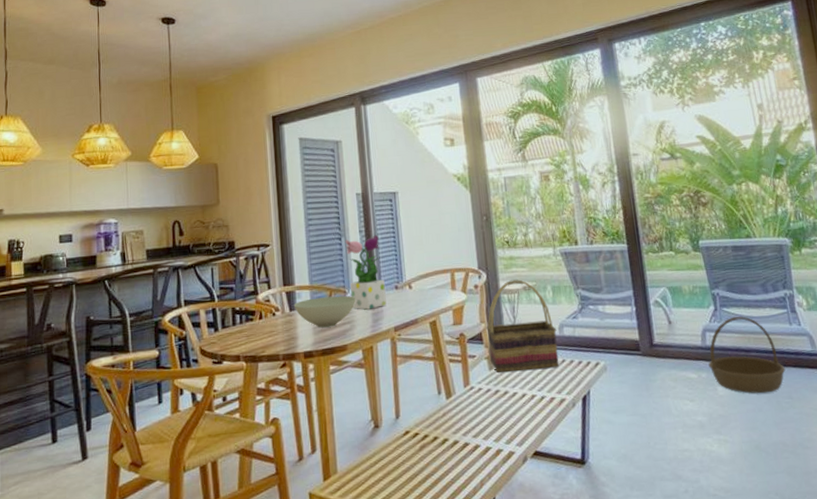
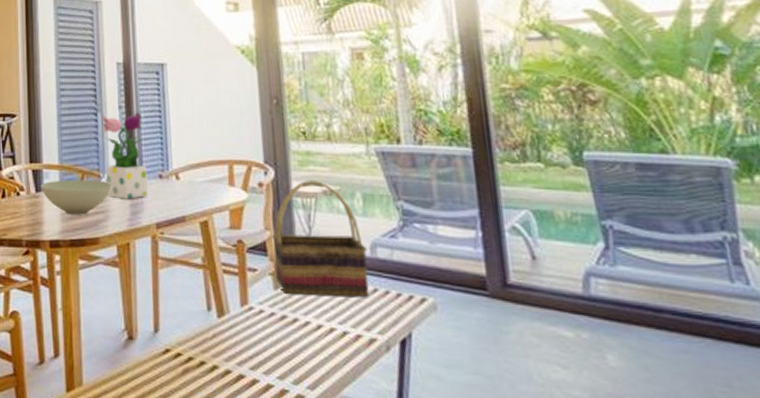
basket: present [708,316,786,394] -> none [593,261,721,374]

